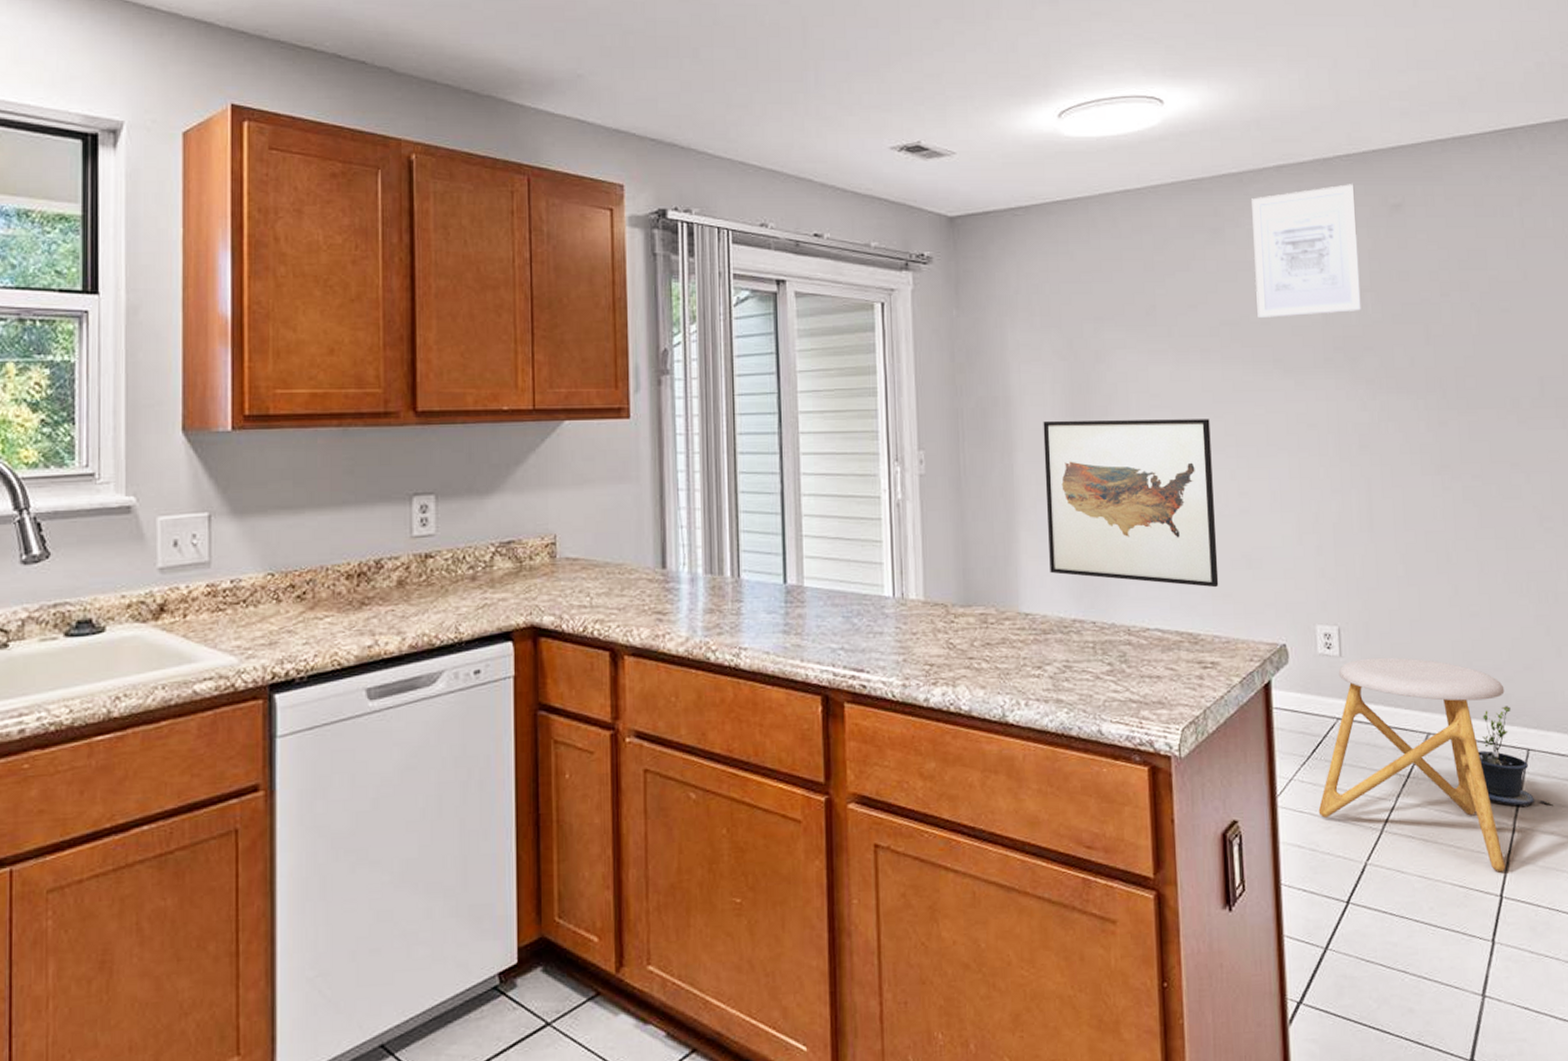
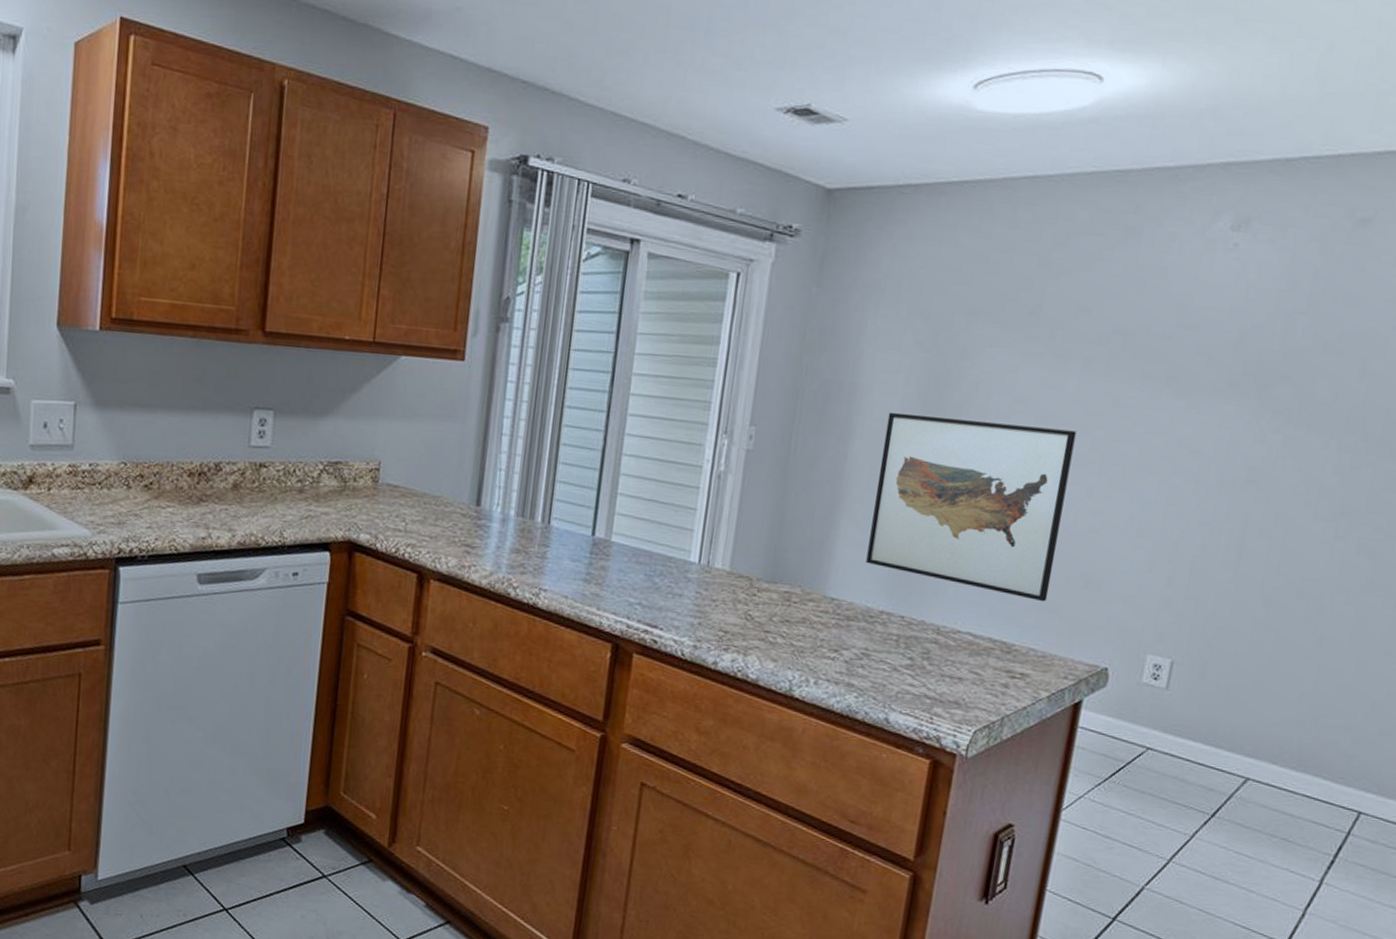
wall art: present [1252,184,1361,318] -> none [1159,190,1317,335]
stool: present [1318,657,1506,872] -> none [1103,694,1350,922]
potted plant: present [1478,706,1553,807] -> none [1298,766,1373,871]

